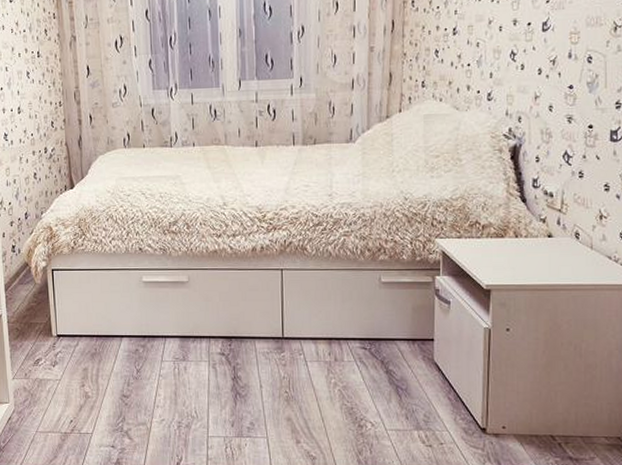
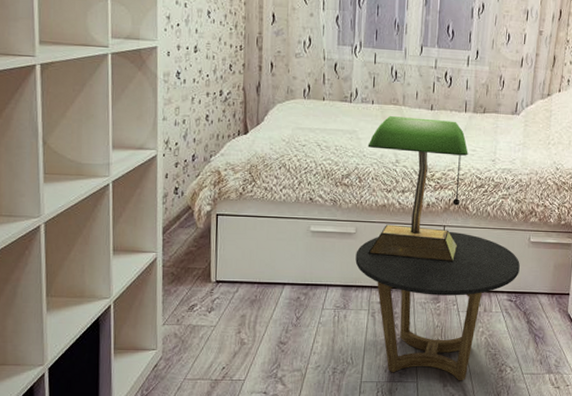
side table: none [190,275,372,437] -> present [355,231,520,381]
table lamp: none [192,156,301,308] -> present [367,116,468,262]

